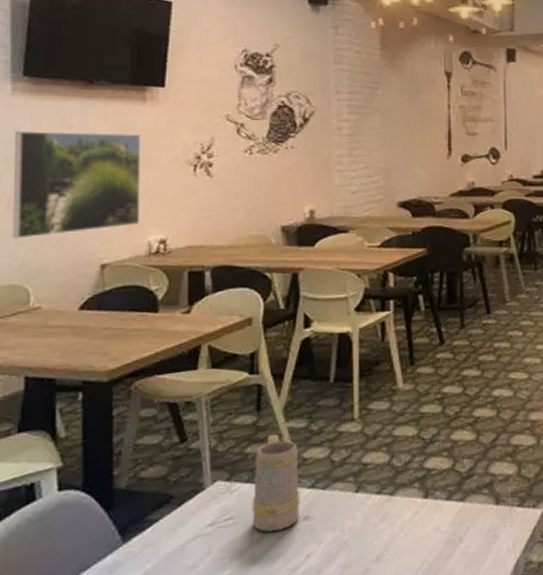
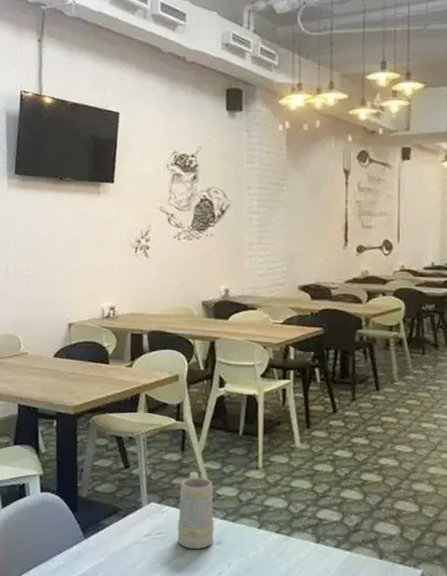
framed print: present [12,131,141,239] -> none [9,217,97,300]

